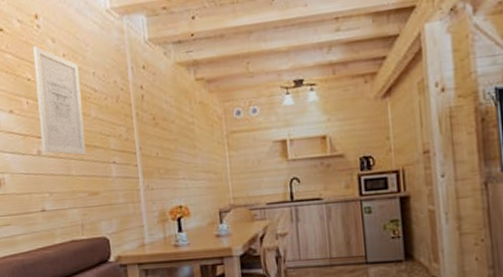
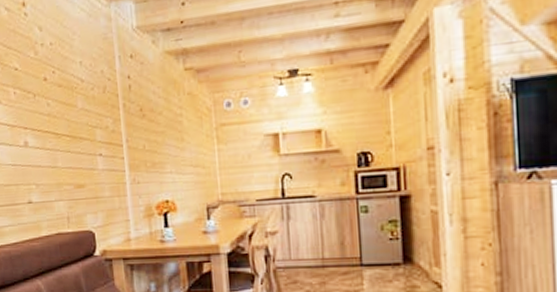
wall art: present [33,46,86,156] -> none [20,34,72,147]

